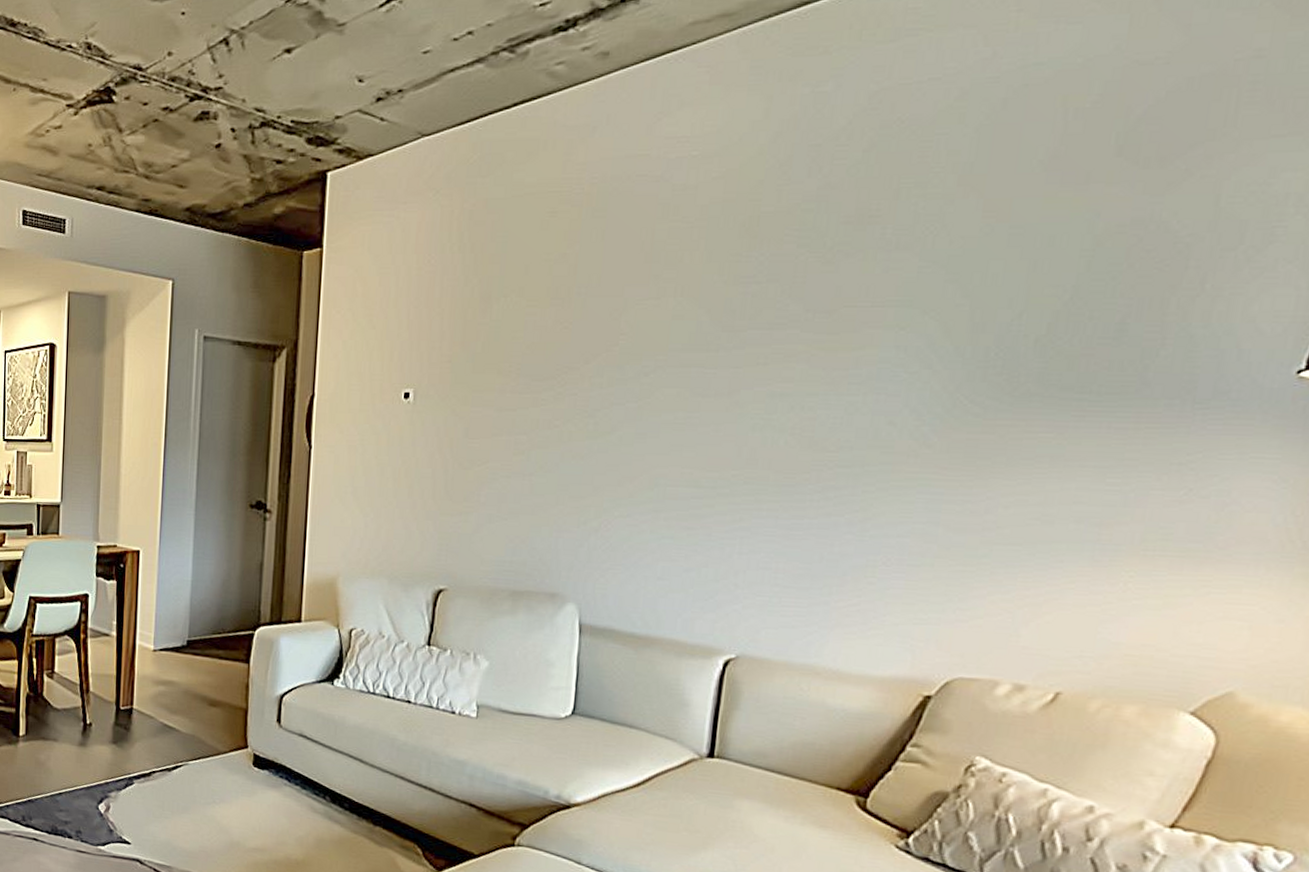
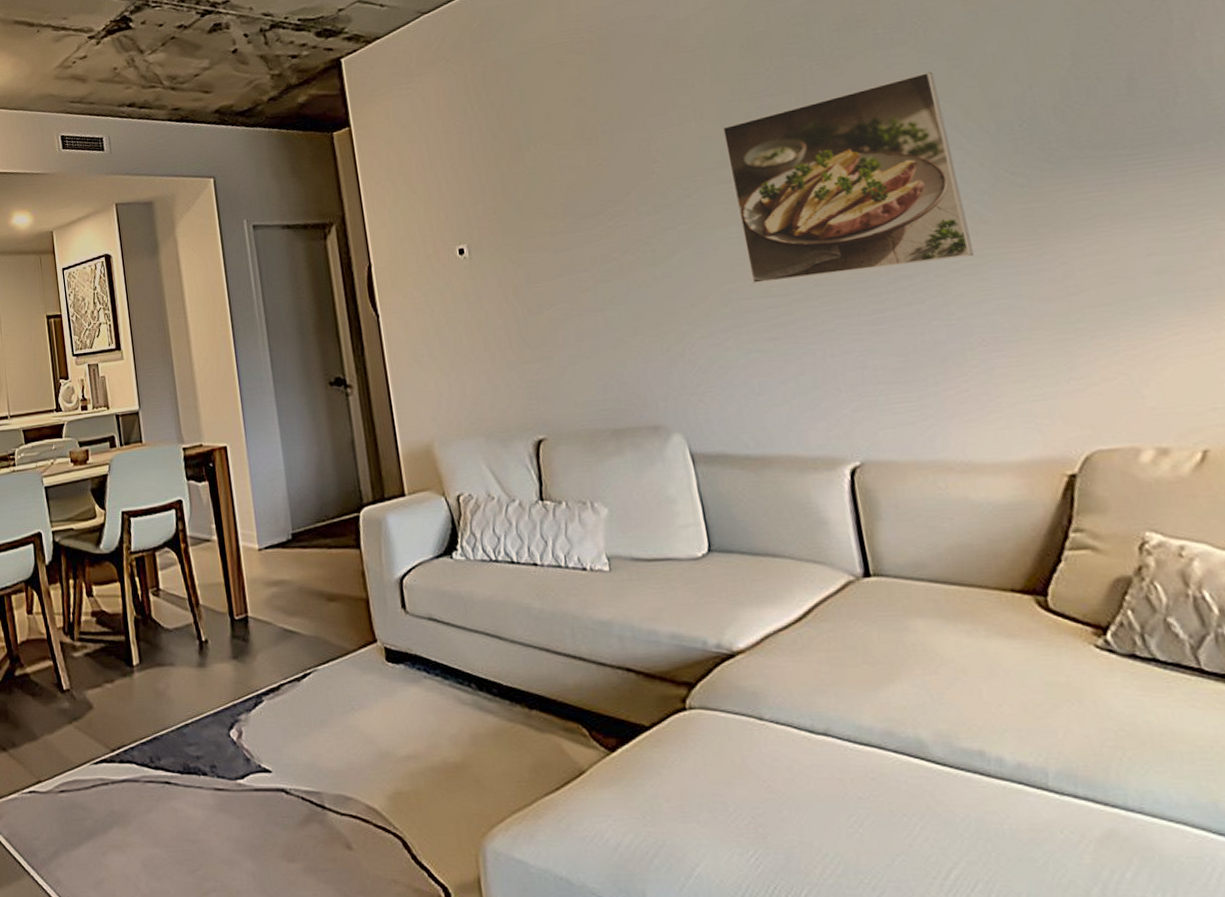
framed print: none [684,282,928,478] -> present [721,71,974,283]

